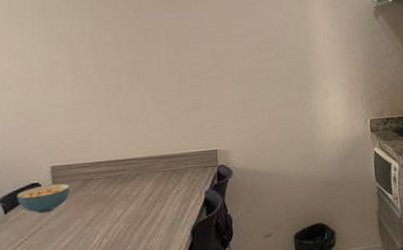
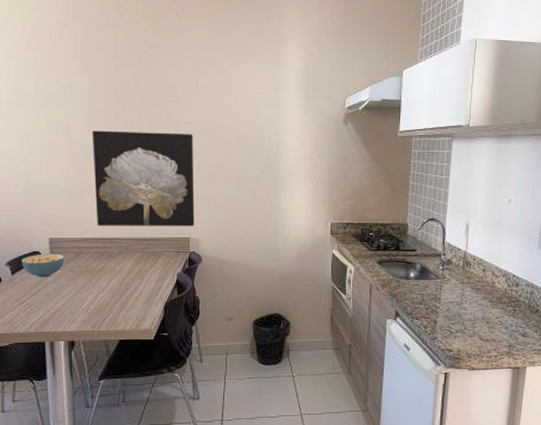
wall art: none [99,38,222,147] -> present [91,130,195,226]

